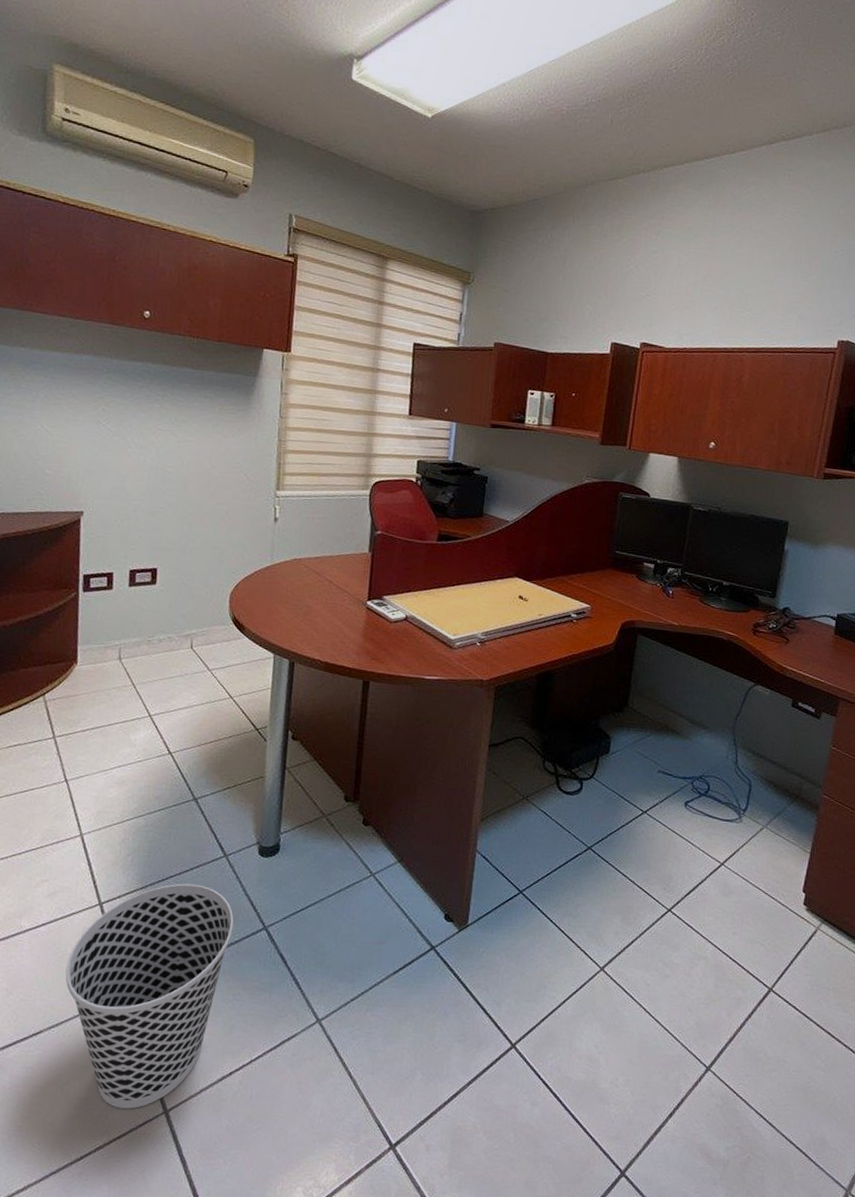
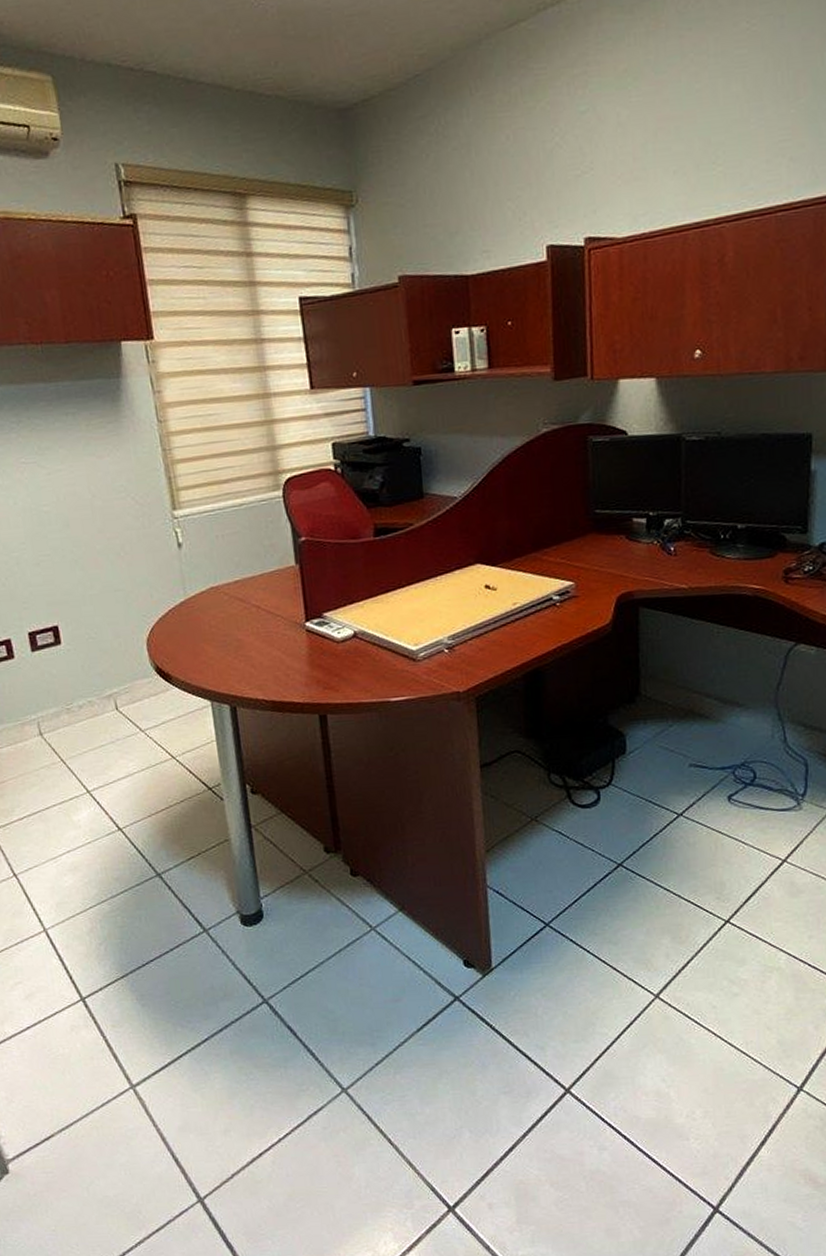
wastebasket: present [65,883,234,1109] -> none [62,965,231,1202]

